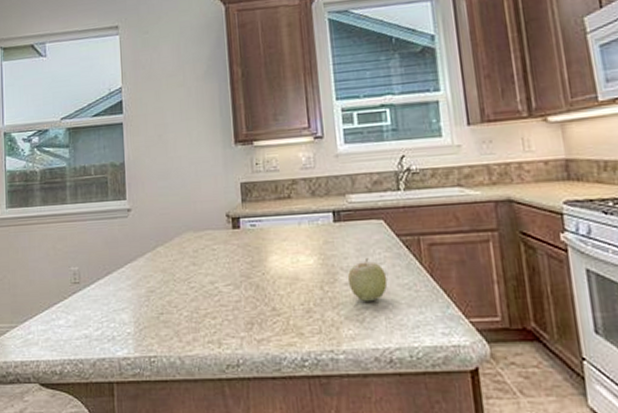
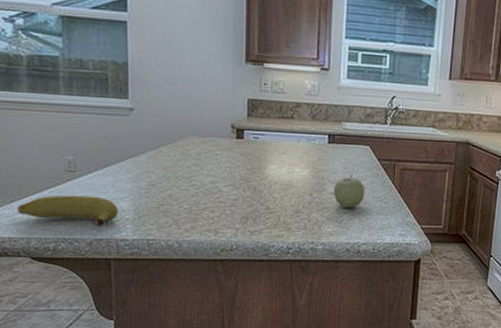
banana: none [29,309,120,343] -> present [18,195,119,226]

